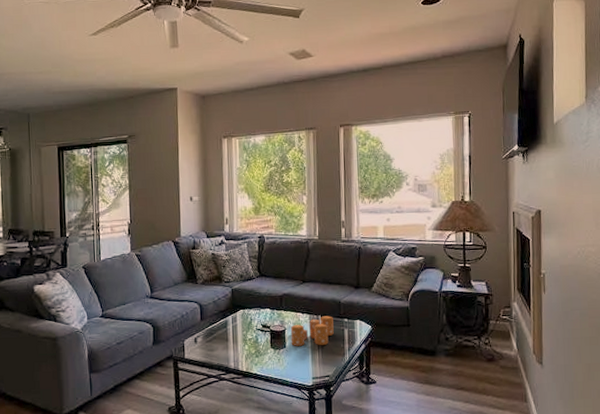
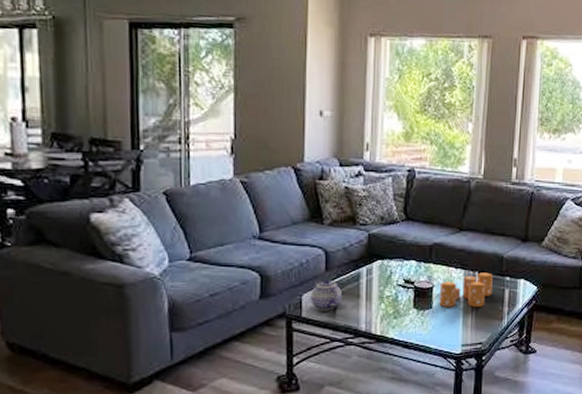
teapot: none [190,327,214,353] -> present [311,279,341,311]

